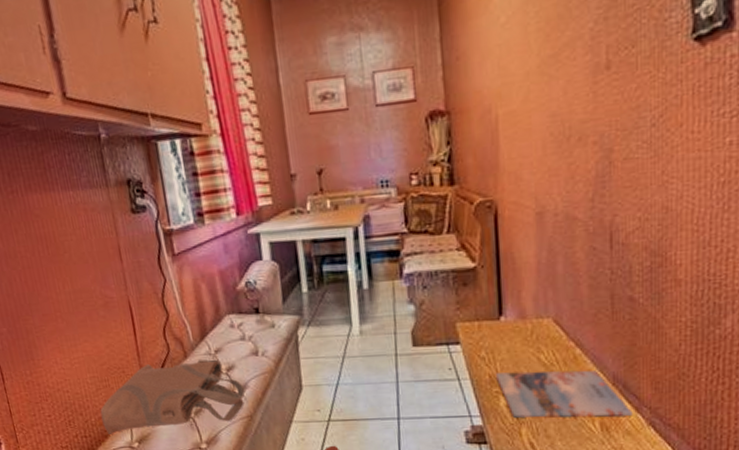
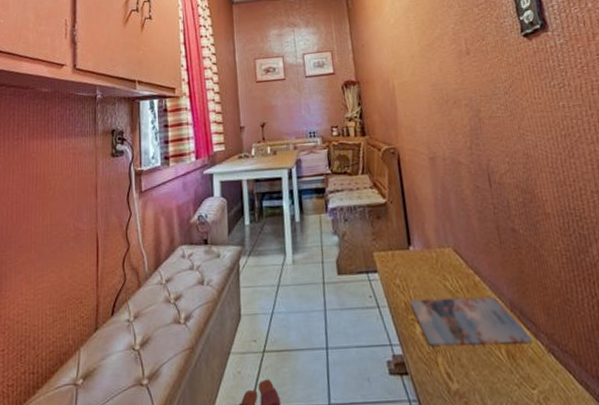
tote bag: present [100,359,245,436] -> none [52,289,189,372]

